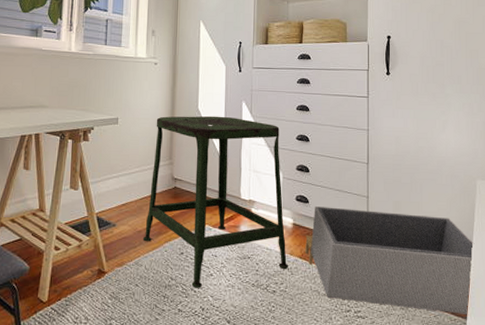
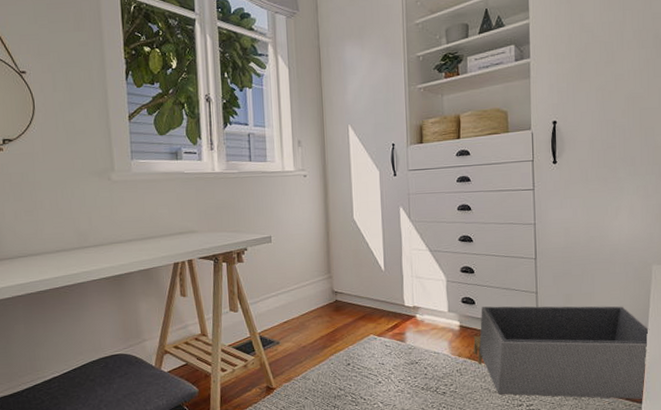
stool: present [142,116,289,288] -> none [308,224,458,396]

